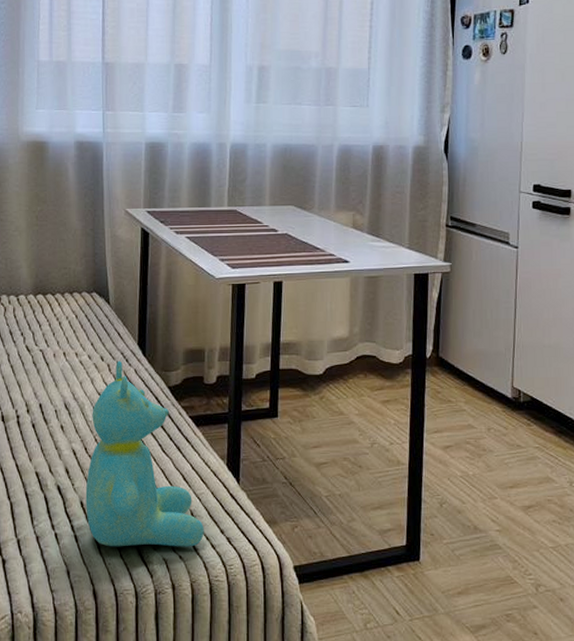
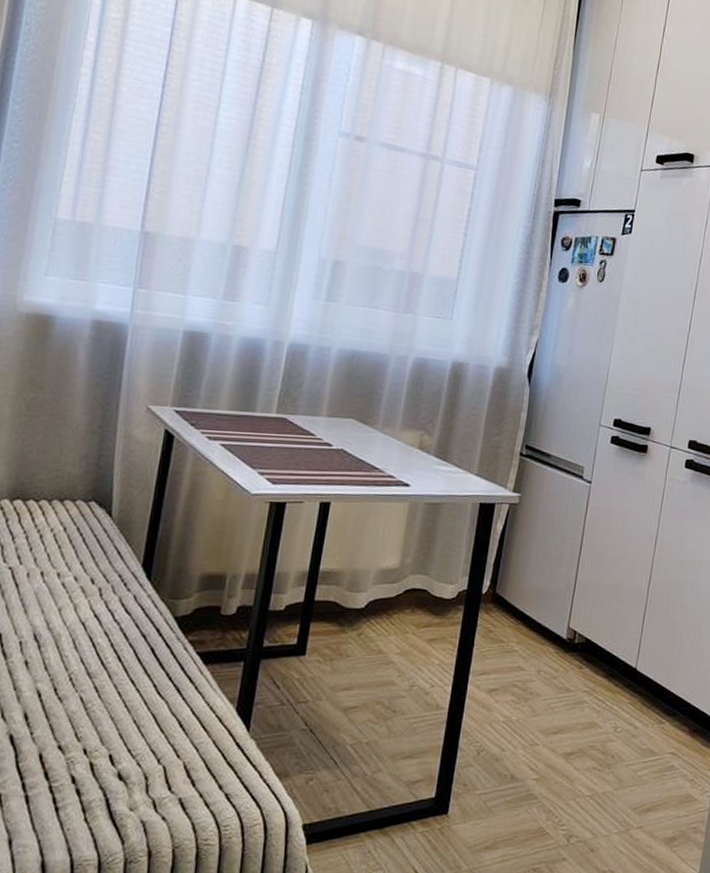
teddy bear: present [85,360,204,547] -> none [45,584,198,809]

